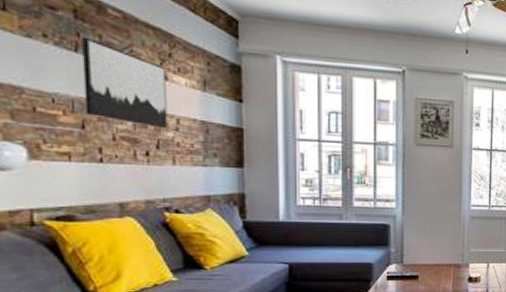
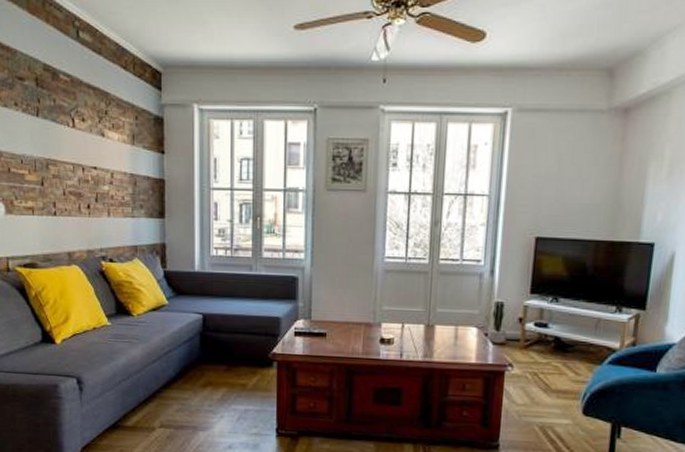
wall art: present [82,36,168,129] -> none [41,102,104,183]

